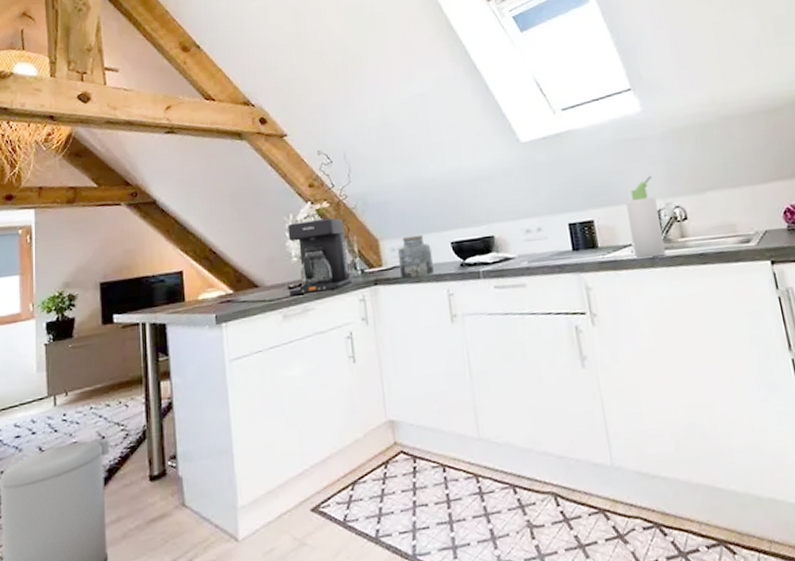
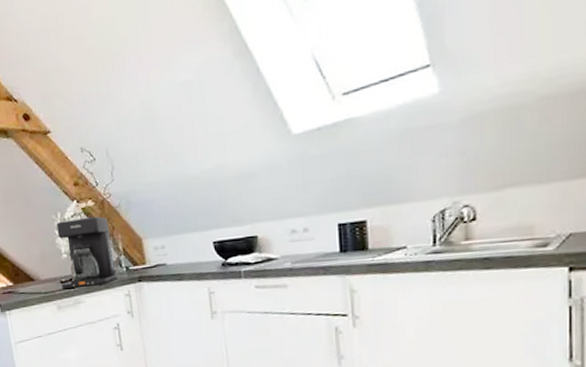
jar: present [397,234,434,279] -> none [160,234,195,276]
bottle: present [625,175,666,259] -> none [405,170,445,262]

